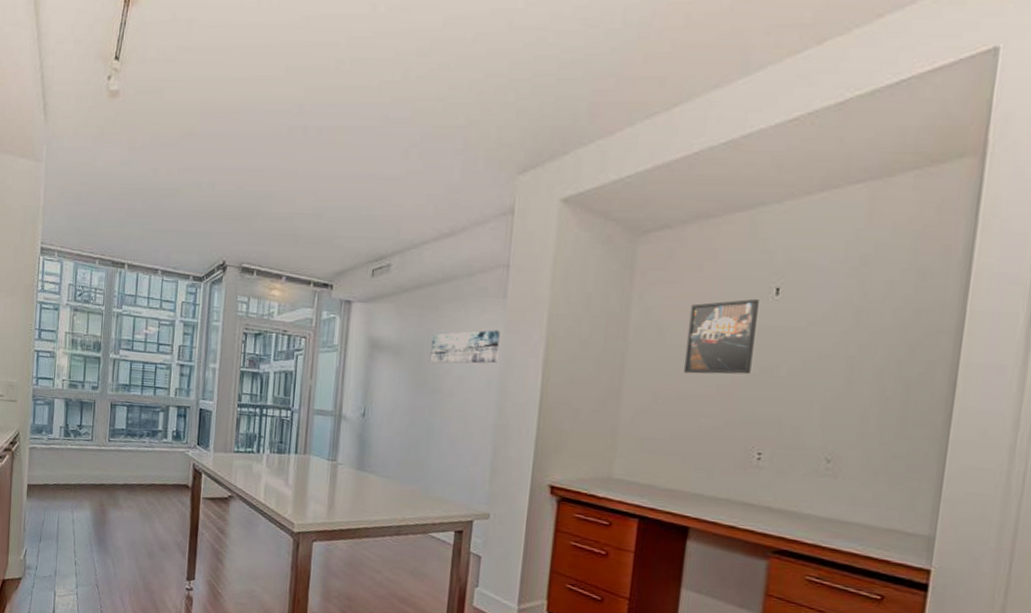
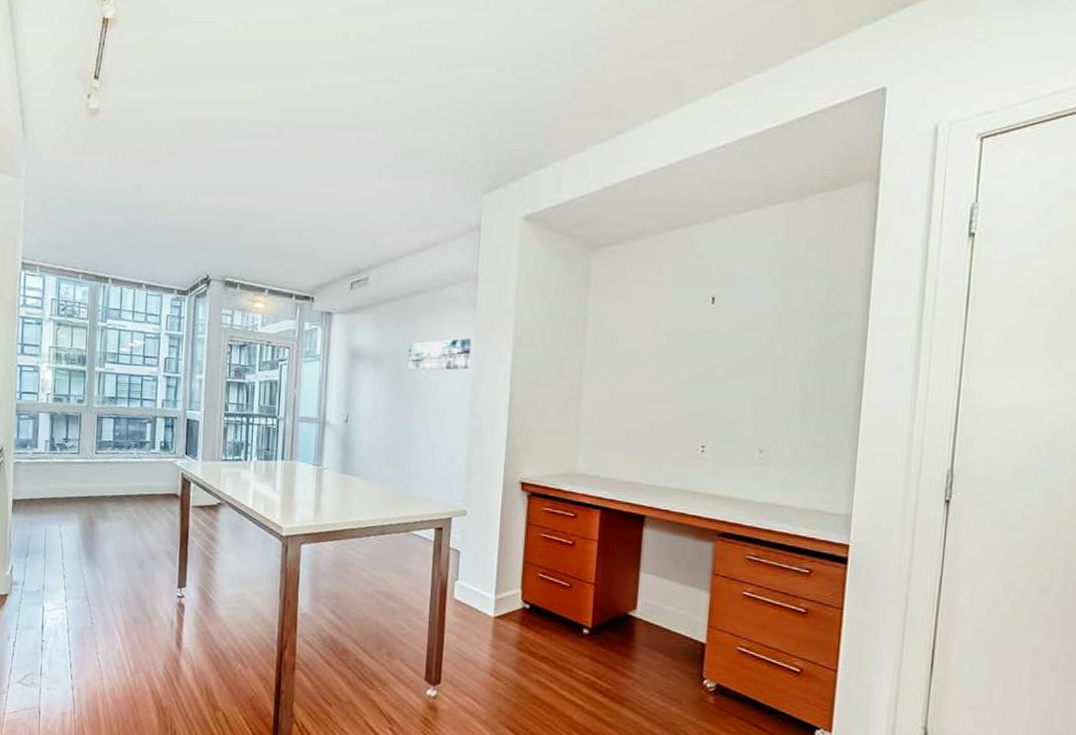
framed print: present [683,298,759,375] -> none [635,306,698,376]

